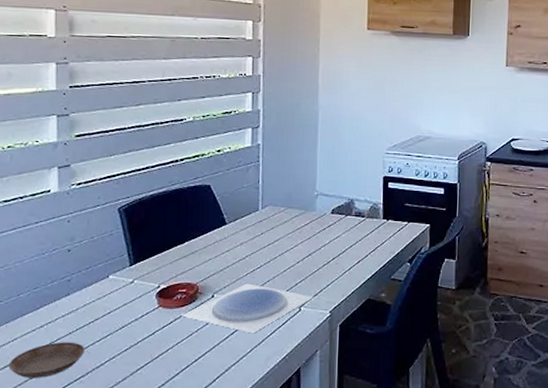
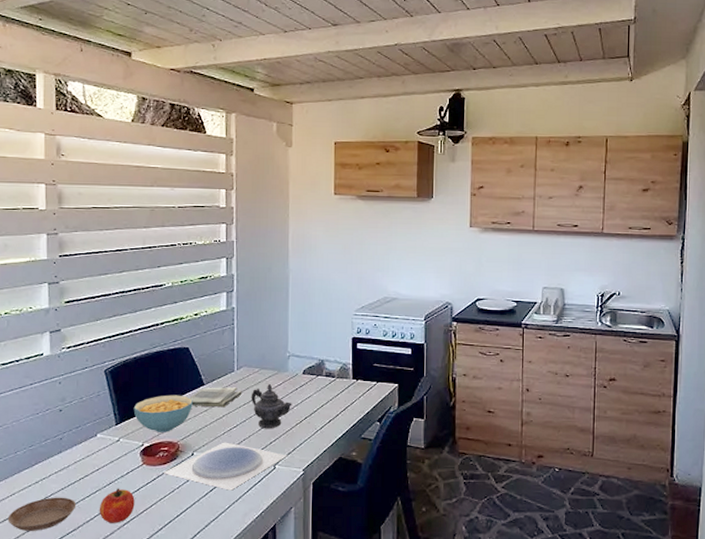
fruit: none [110,332,150,369] -> present [99,488,135,523]
cereal bowl: none [149,234,214,274] -> present [133,395,193,432]
dish towel: none [210,226,267,248] -> present [189,387,242,408]
teapot: none [276,223,320,270] -> present [251,383,292,429]

